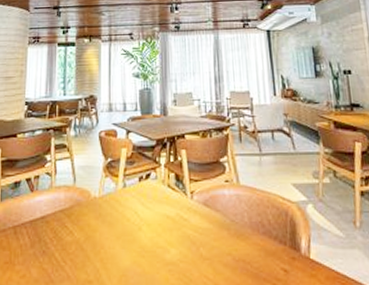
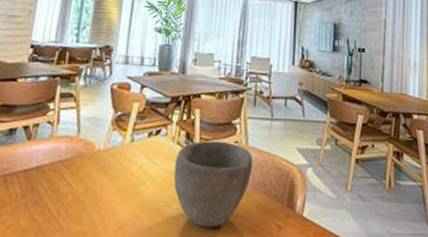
bowl: none [168,181,248,273] -> present [173,141,253,228]

